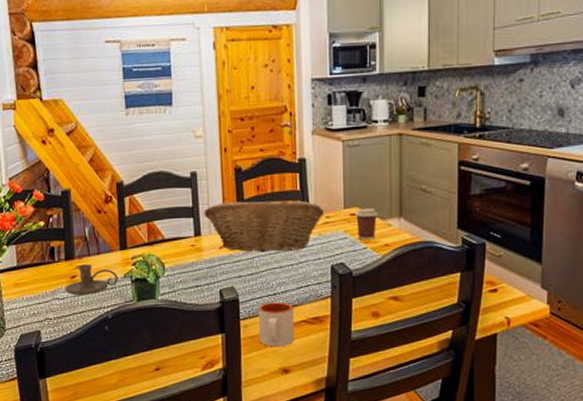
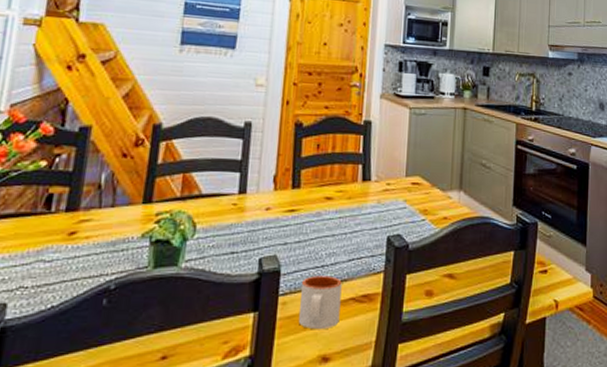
candle holder: present [64,264,118,296] -> none [56,218,133,258]
fruit basket: present [204,200,325,253] -> none [253,158,386,218]
coffee cup: present [354,208,378,240] -> none [416,177,439,211]

